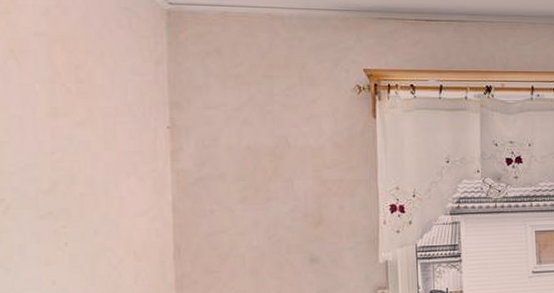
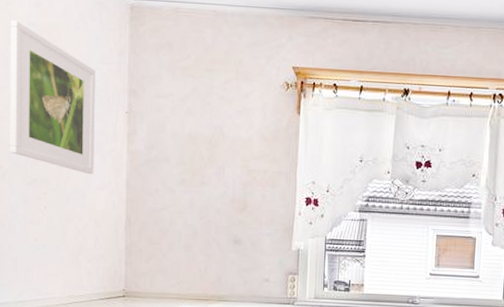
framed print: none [9,30,130,201] -> present [9,20,95,175]

